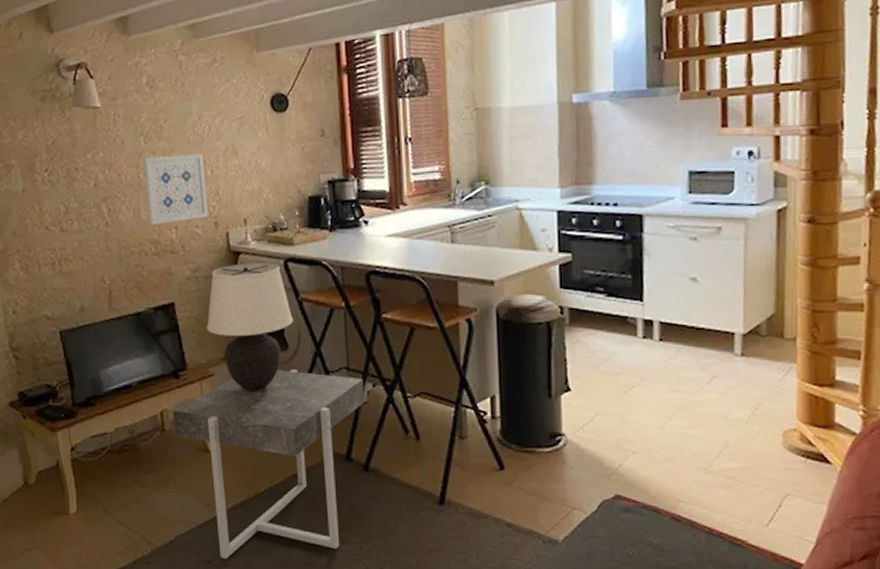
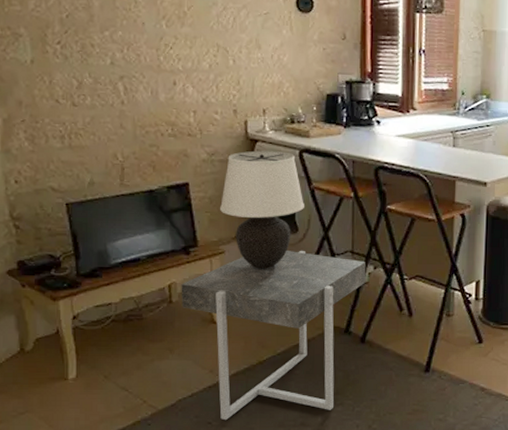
wall art: present [143,153,208,225] -> none [164,41,228,107]

